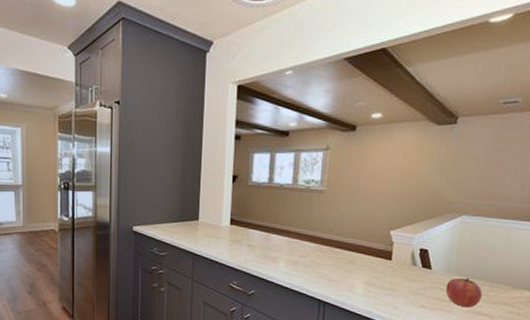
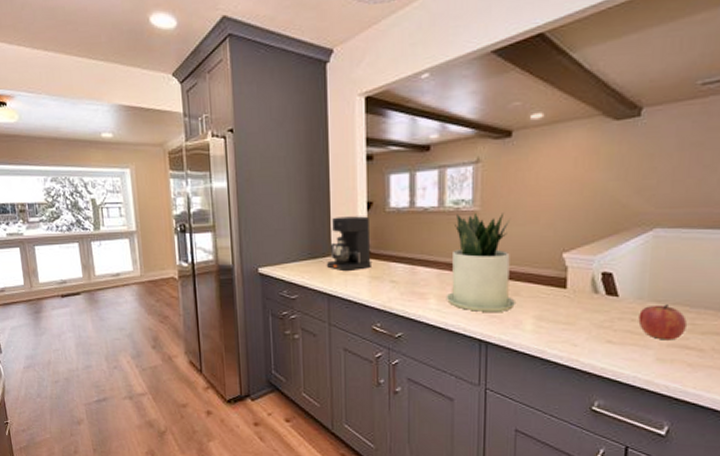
coffee maker: none [194,186,234,235] -> present [327,216,371,272]
planter: none [293,191,351,277] -> present [446,213,517,312]

